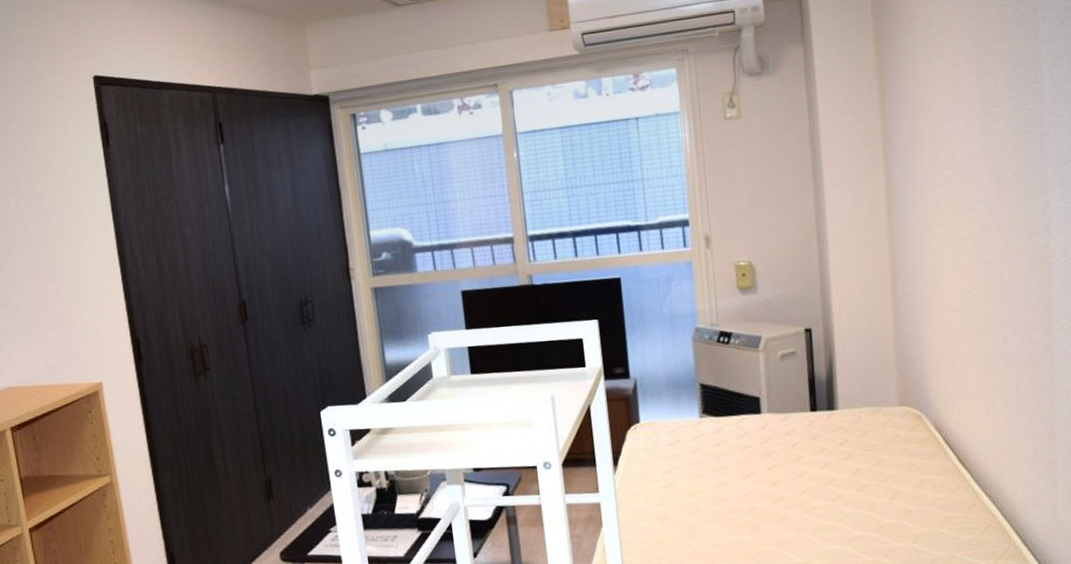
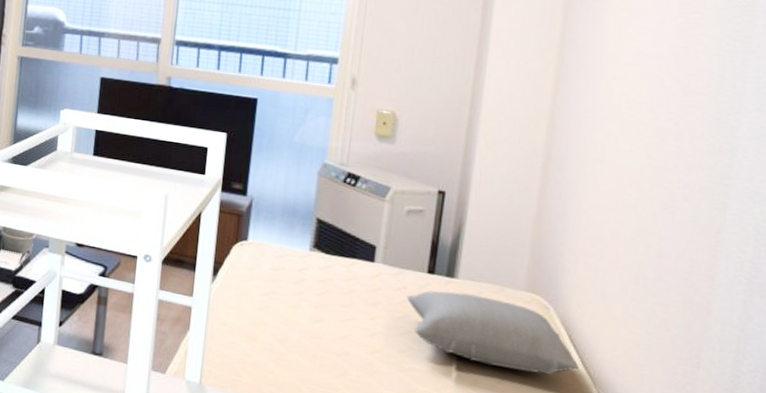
pillow: none [796,420,957,486] -> present [406,290,580,375]

